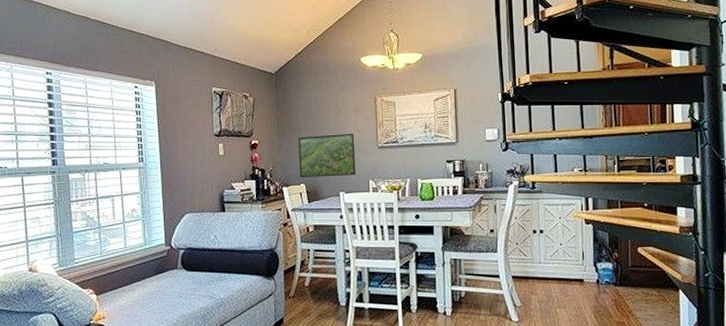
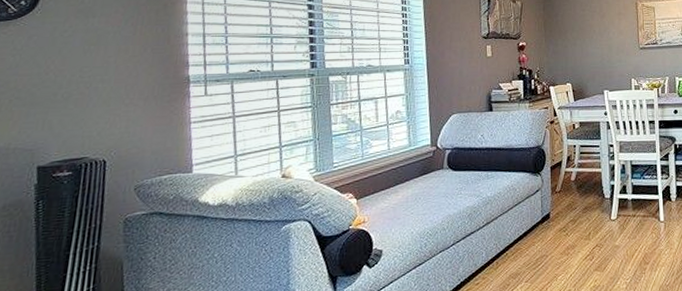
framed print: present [298,133,356,177] -> none [564,35,619,77]

